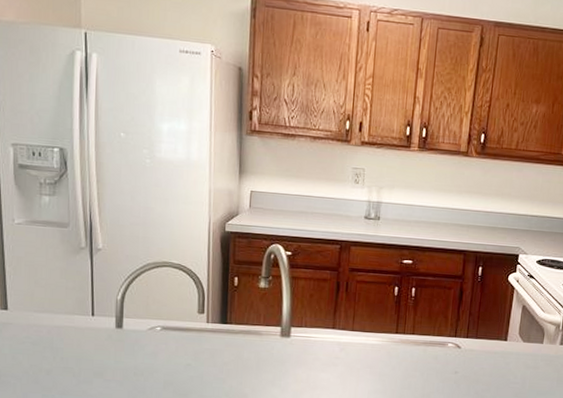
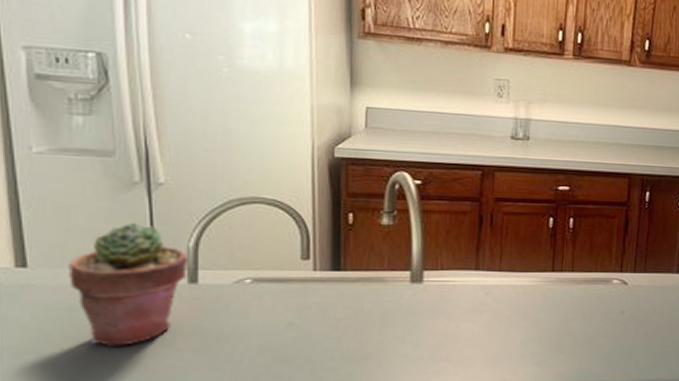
potted succulent: none [35,278,116,374] -> present [69,222,188,346]

